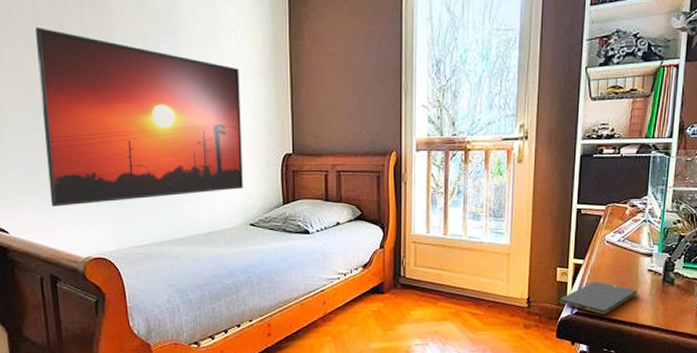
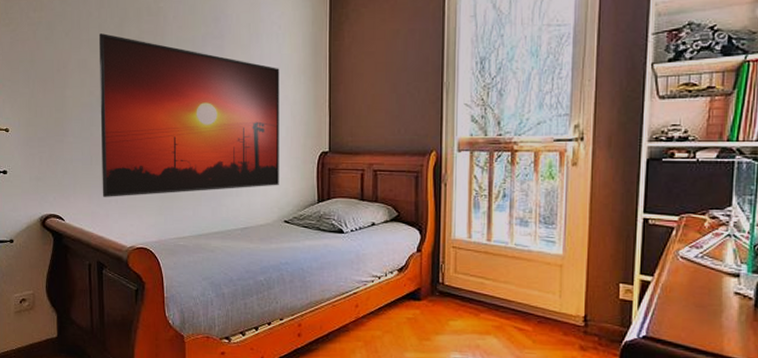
smartphone: present [558,281,638,314] -> none [622,302,722,341]

